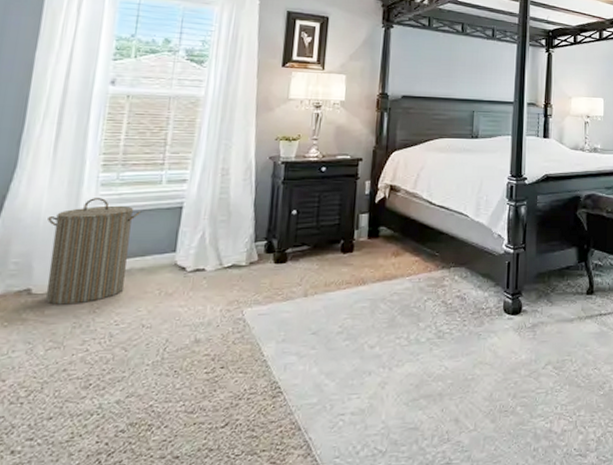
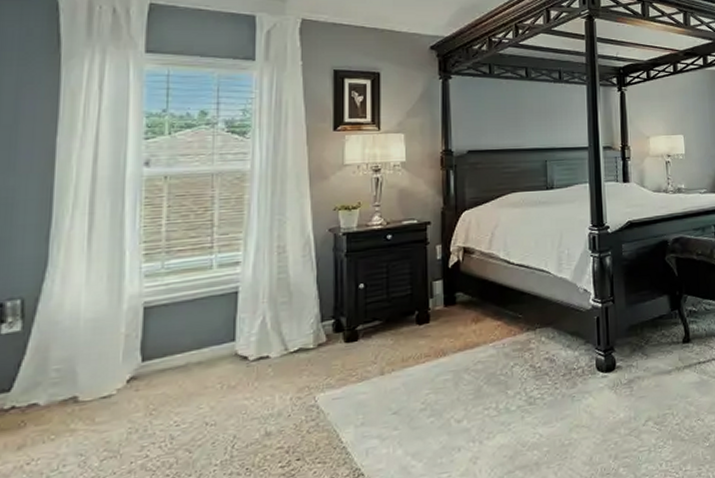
laundry hamper: present [45,198,142,305] -> none [89,290,193,411]

